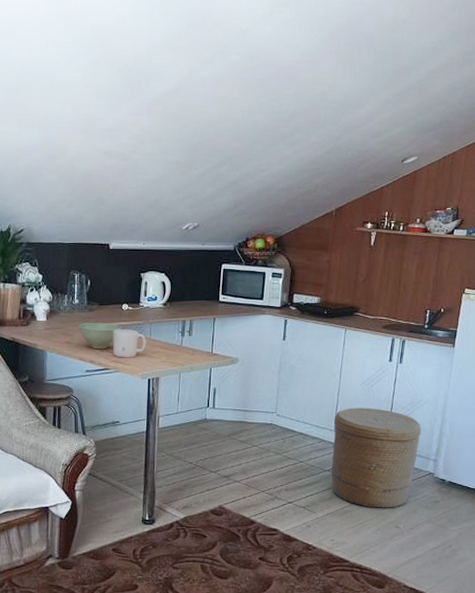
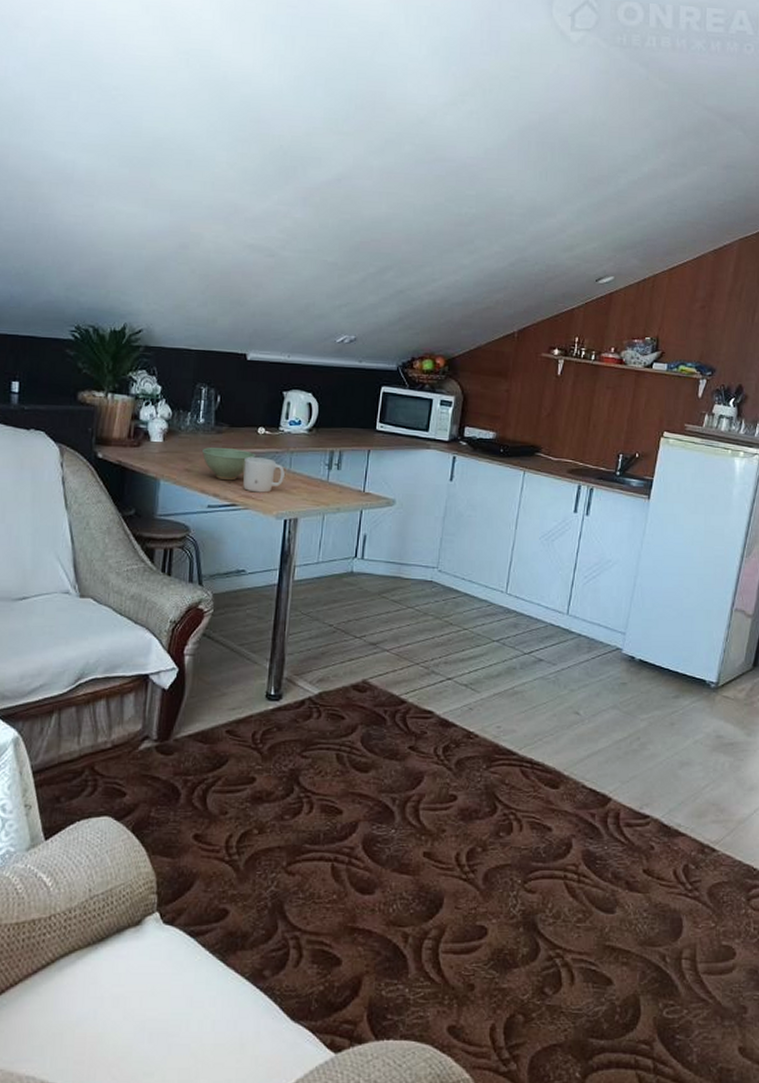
basket: present [331,407,422,508] -> none [501,566,610,690]

